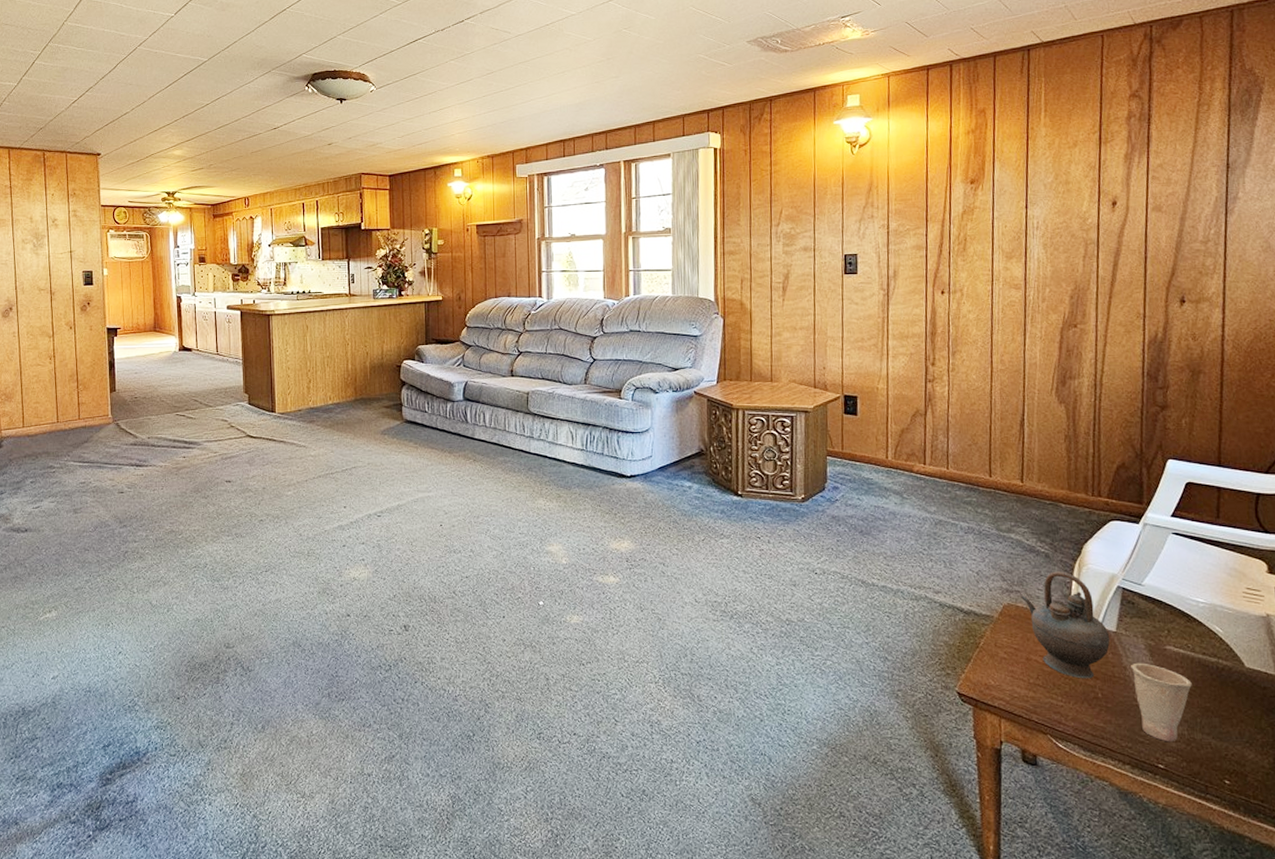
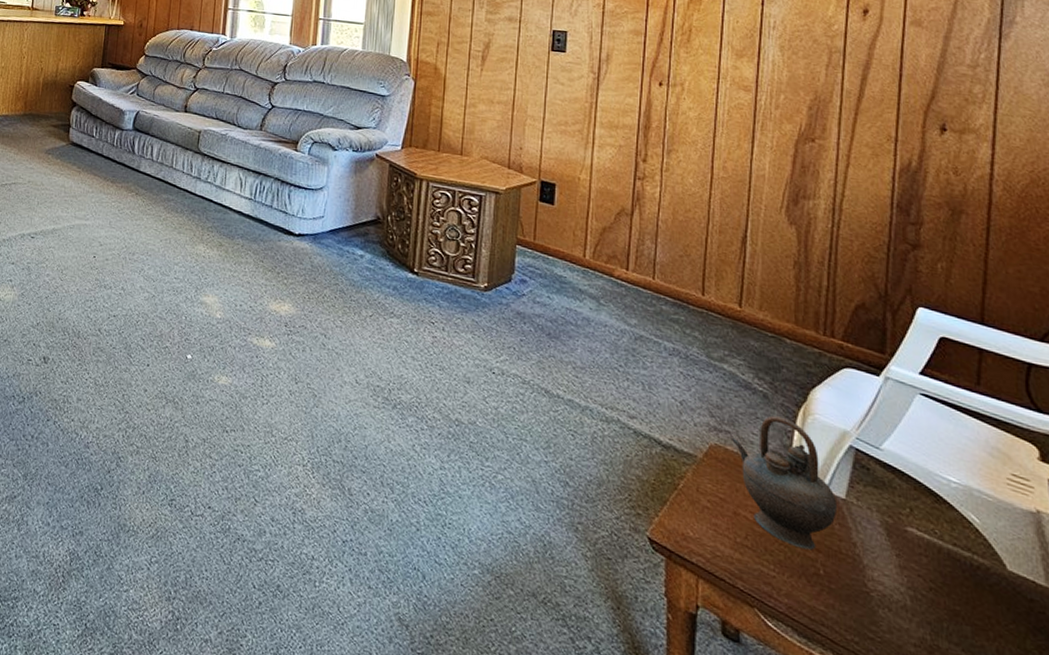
cup: present [1131,662,1192,742] -> none [862,541,938,646]

